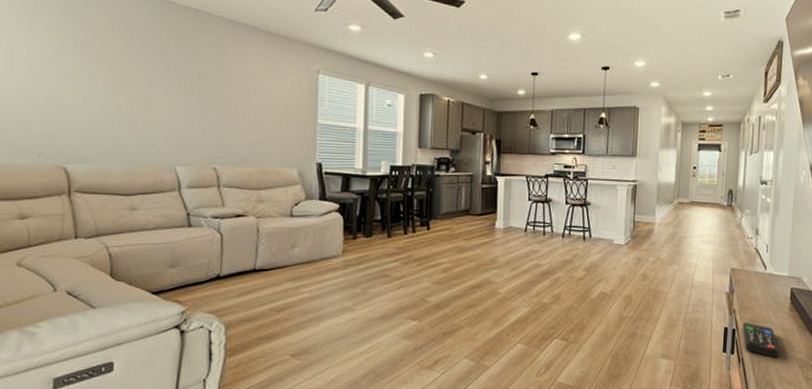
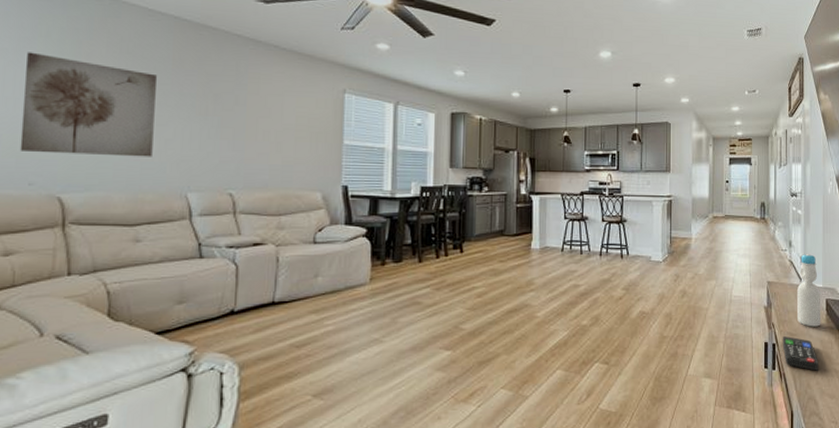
wall art: none [29,32,146,132] -> present [19,52,157,157]
bottle: none [760,241,786,315] -> present [797,253,821,327]

